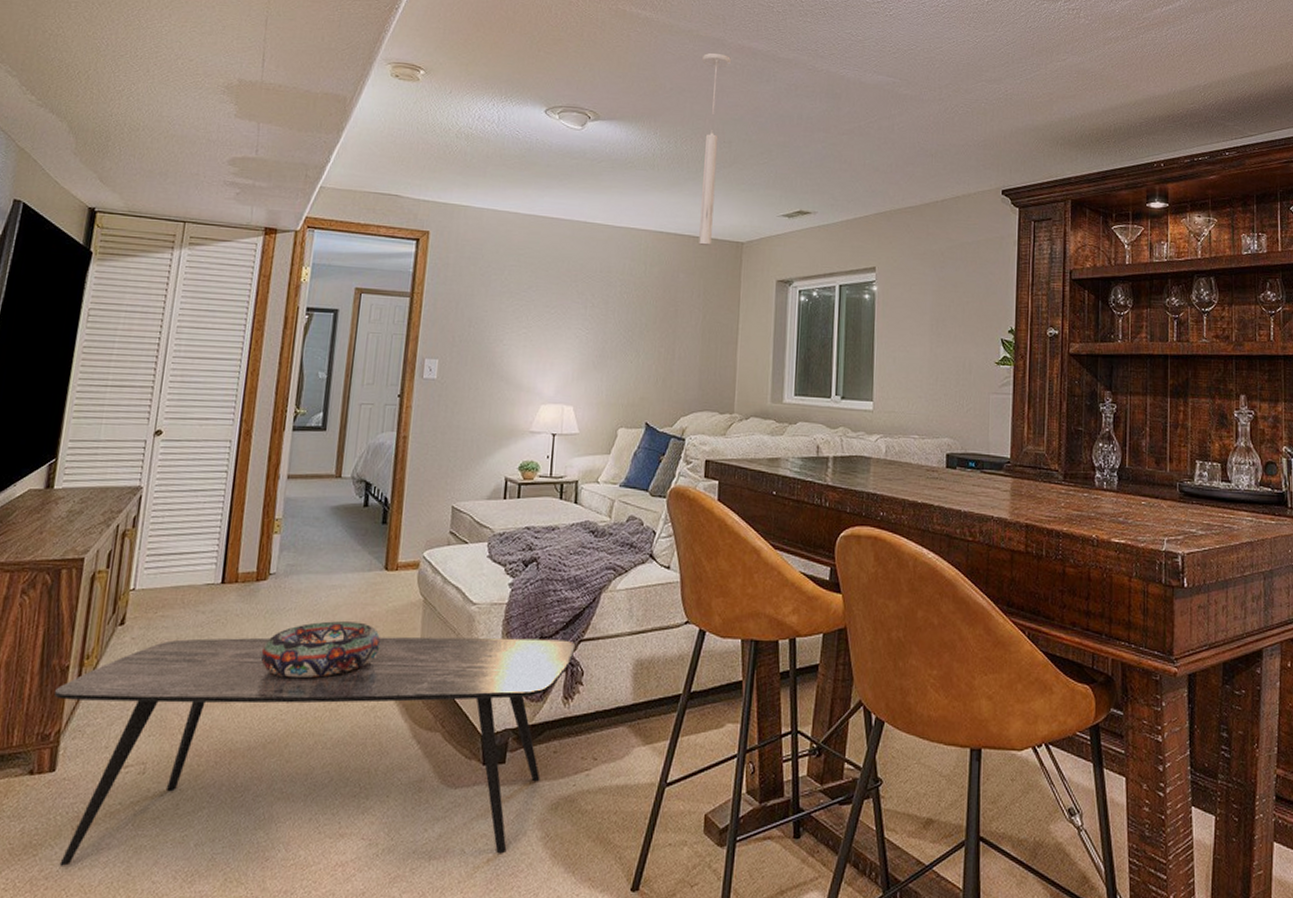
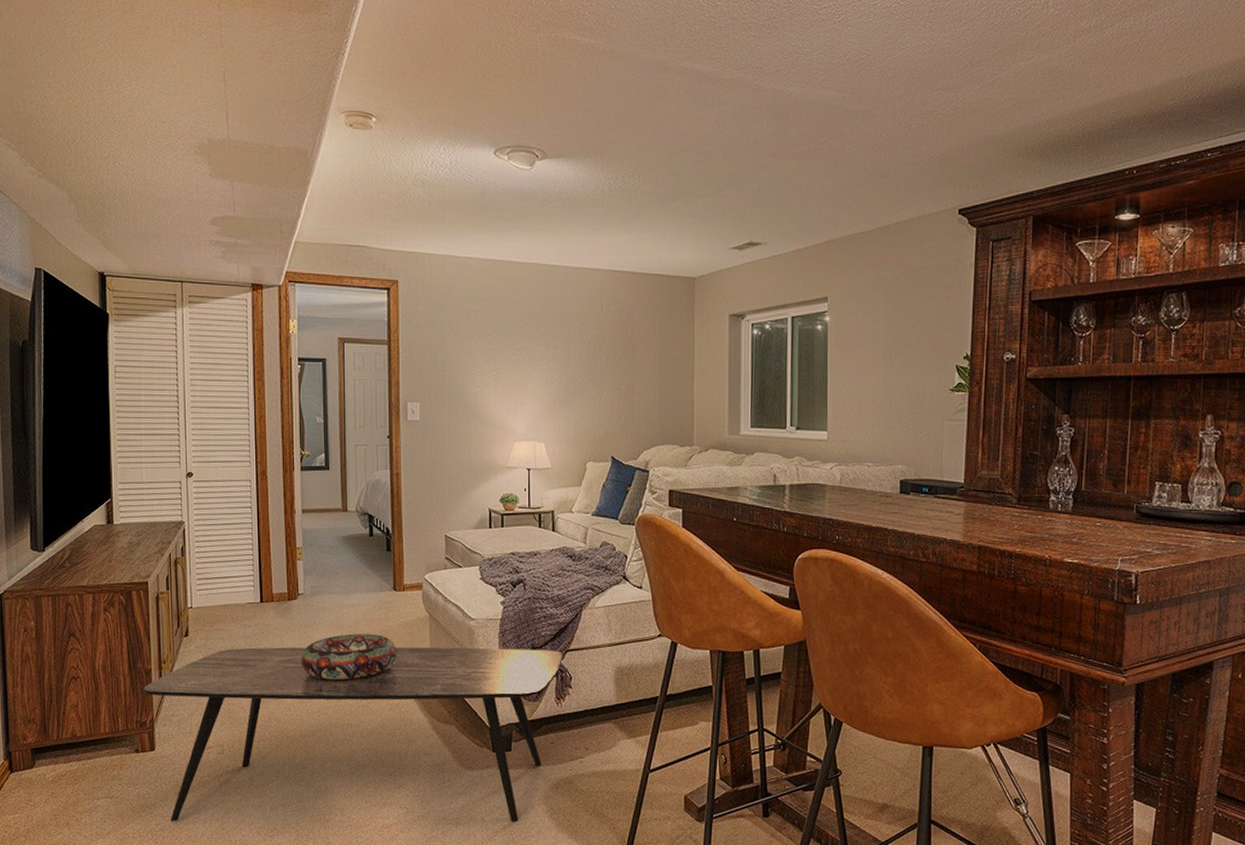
ceiling light: present [699,52,731,247] -> none [645,78,674,283]

